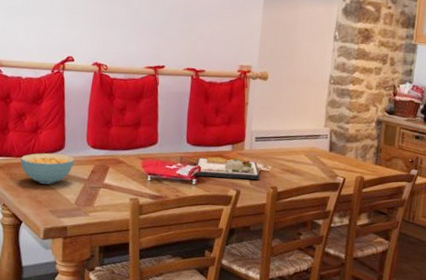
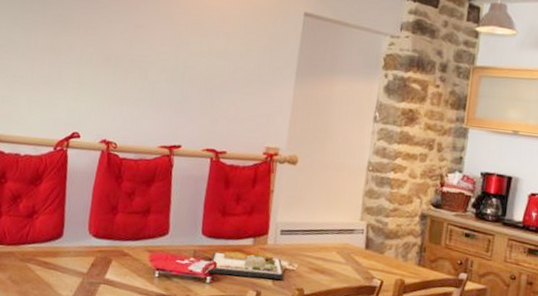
cereal bowl: present [20,153,75,185] -> none [11,241,73,278]

